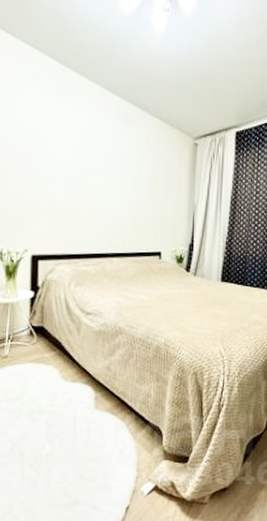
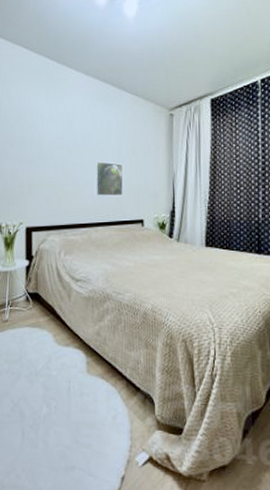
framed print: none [110,186,143,227] -> present [94,160,124,197]

